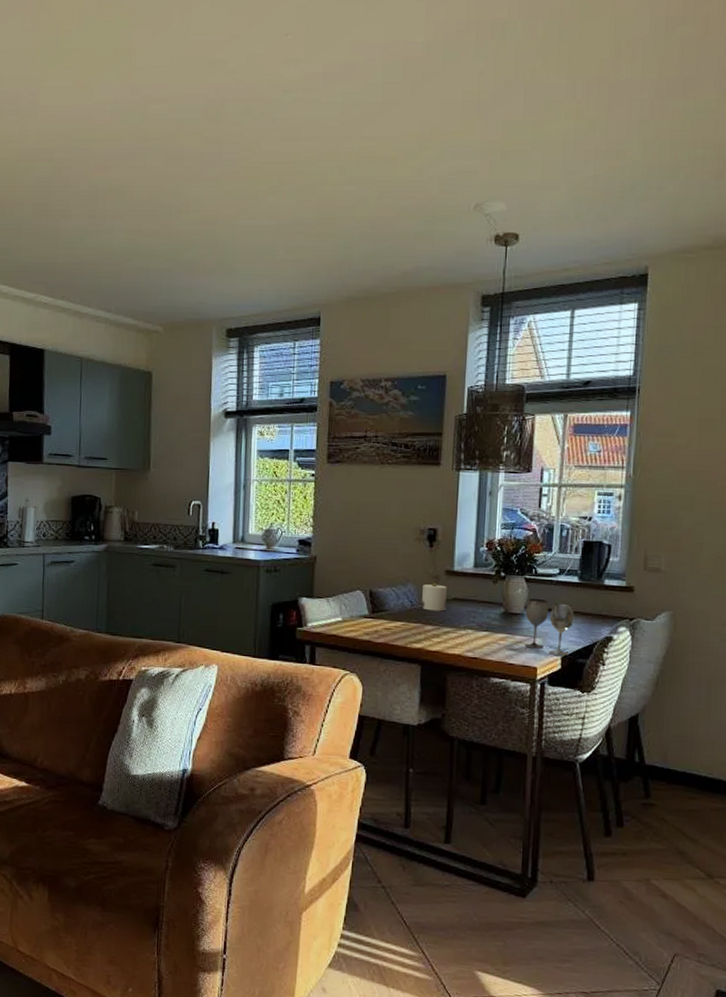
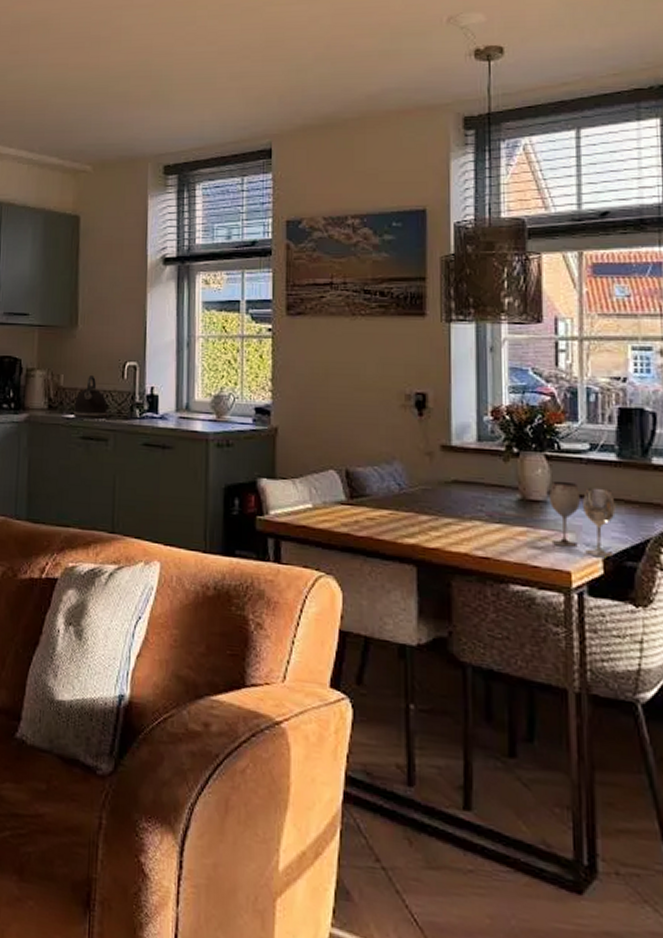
kettle: none [145,511,176,549] -> present [73,374,108,419]
candle: present [421,580,447,612] -> none [412,457,445,497]

